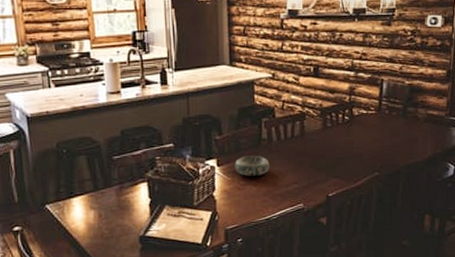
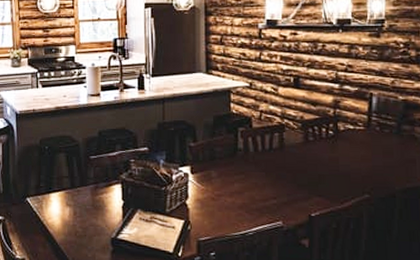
decorative bowl: present [235,155,270,176] -> none [209,165,246,187]

